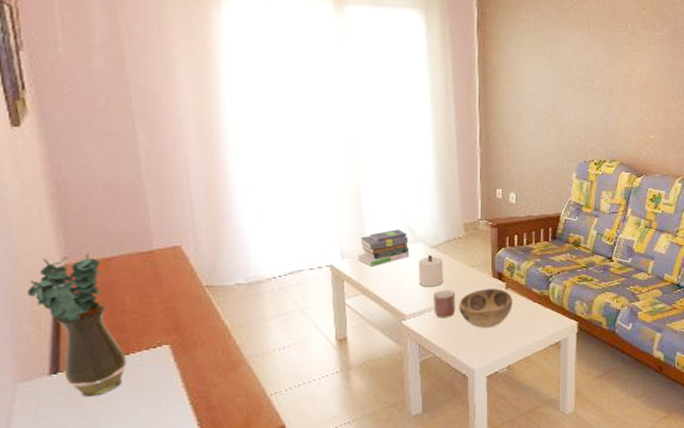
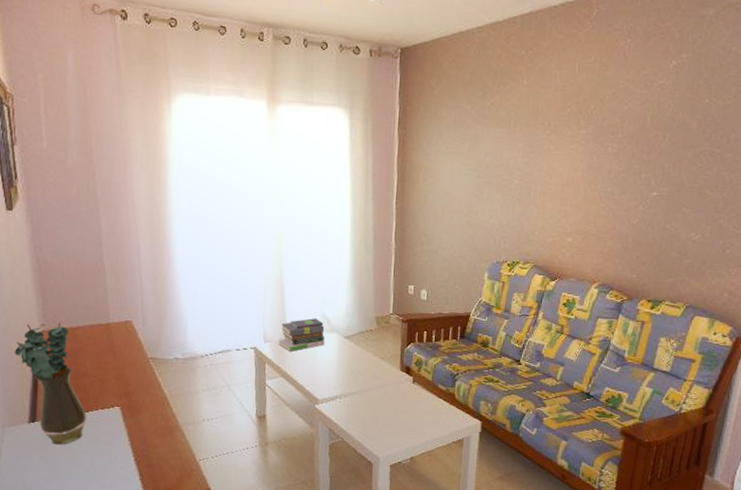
candle: present [418,255,443,287] -> none [331,345,355,375]
mug: present [432,289,456,318] -> none [344,378,366,406]
decorative bowl: present [459,288,513,328] -> none [367,381,419,419]

